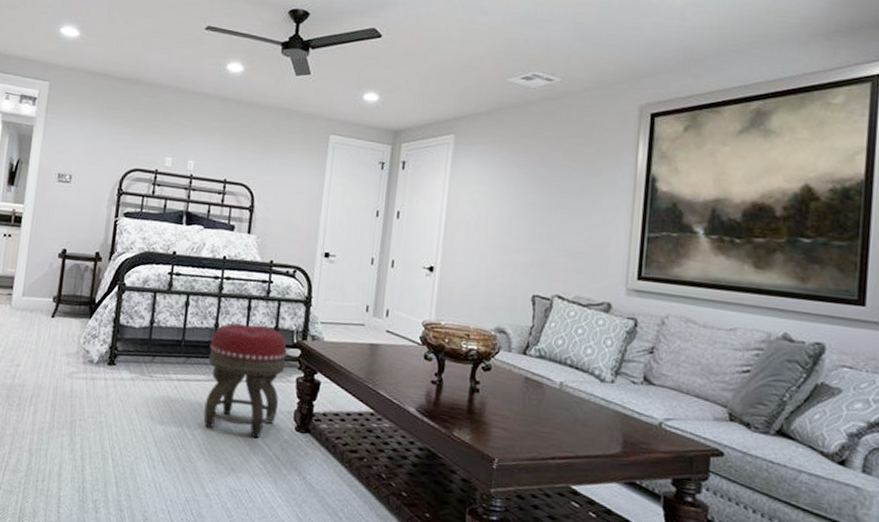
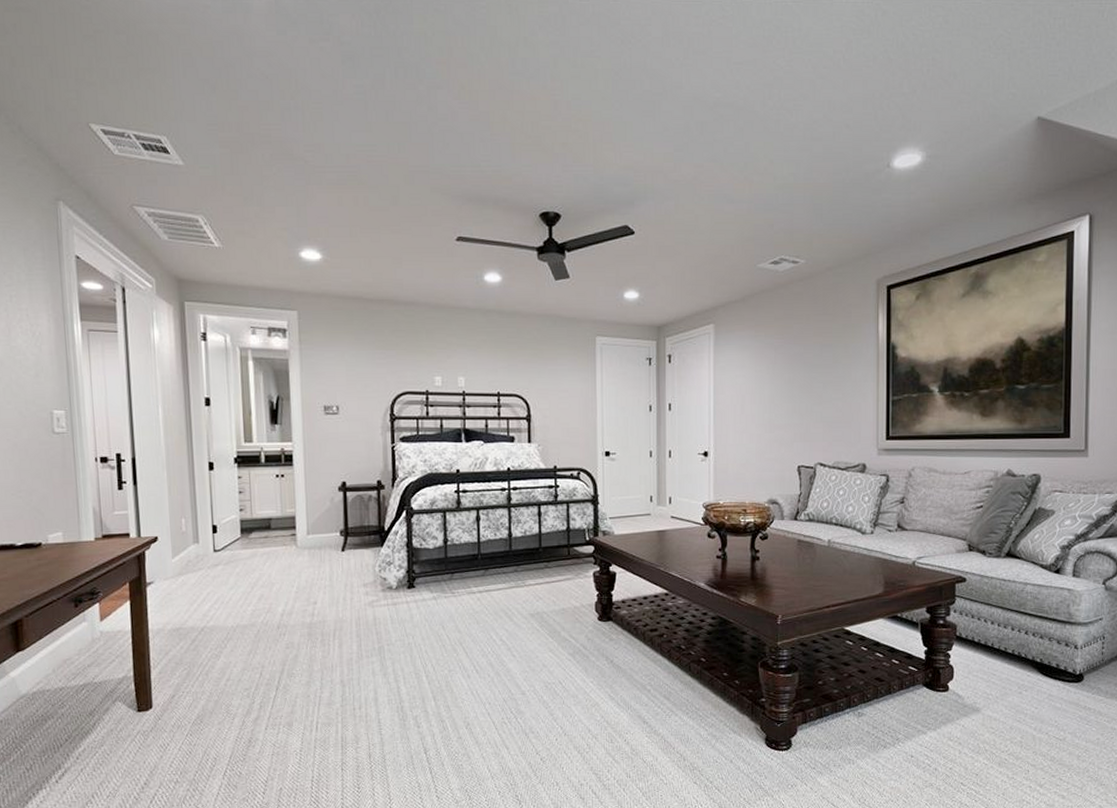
footstool: present [203,323,287,439] -> none [506,528,581,634]

